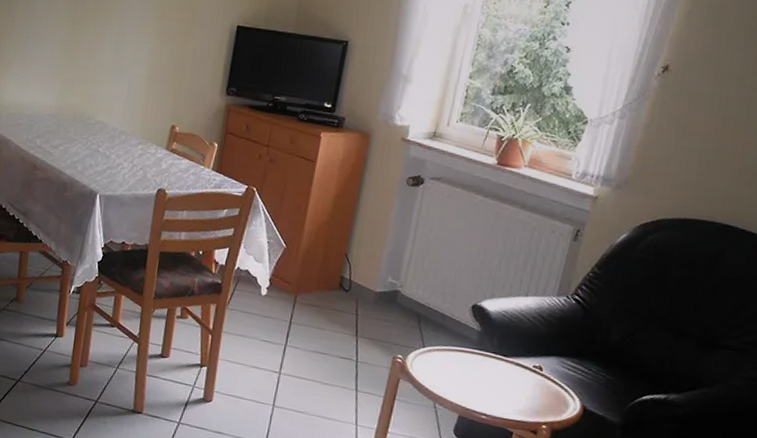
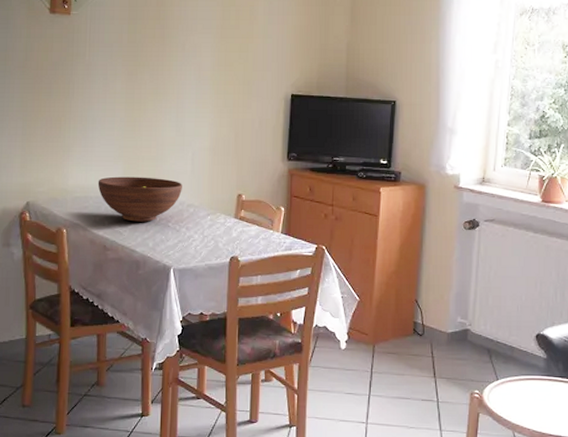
fruit bowl: none [33,96,117,145] -> present [98,176,182,222]

